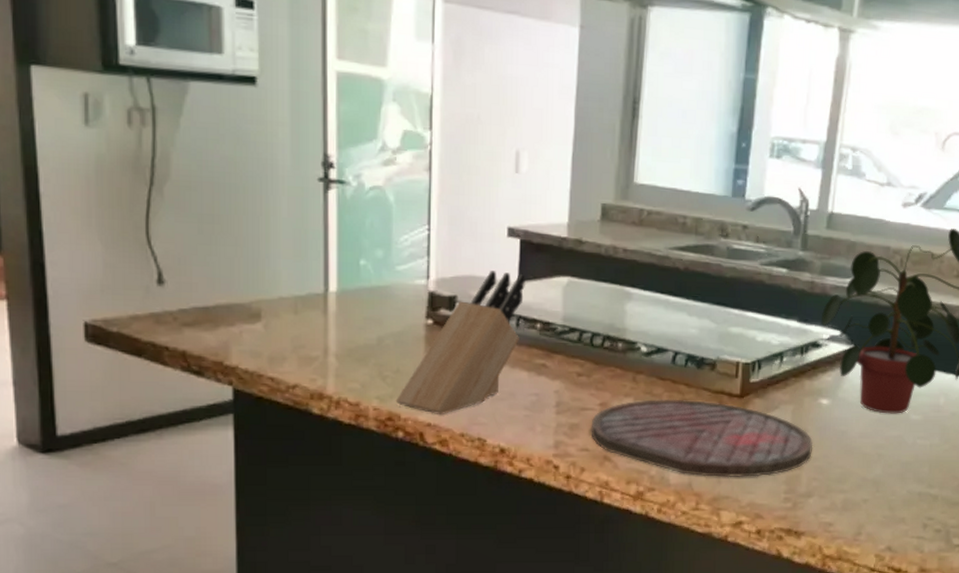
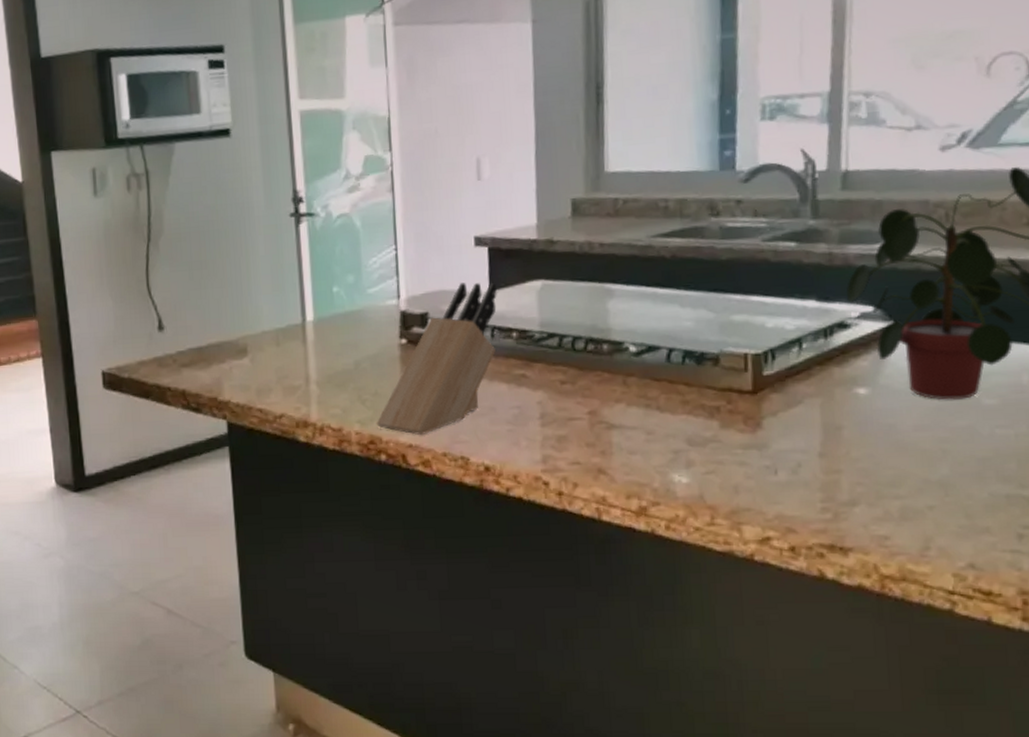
cutting board: present [591,399,813,478] -> none [580,401,853,487]

